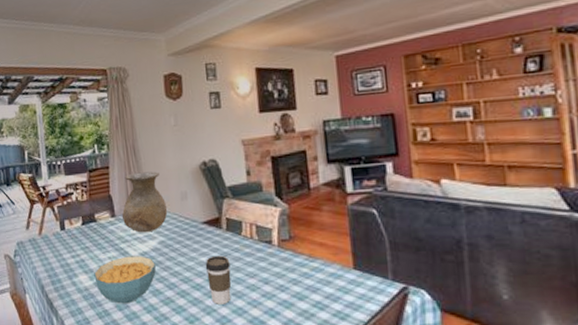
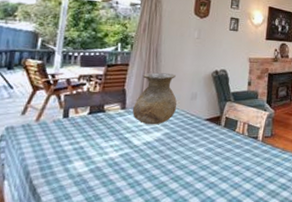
cereal bowl: present [94,256,156,304] -> none [91,145,156,189]
coffee cup: present [205,255,231,304] -> none [200,147,222,187]

